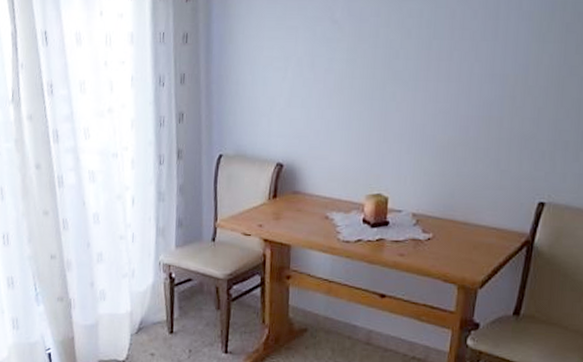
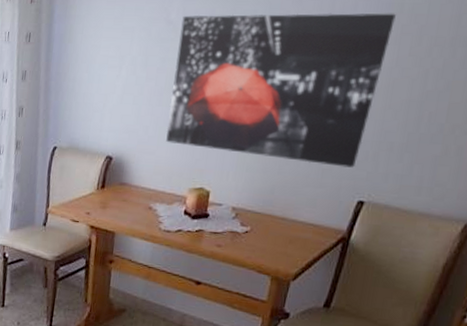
wall art: none [338,11,560,168] -> present [166,13,396,168]

